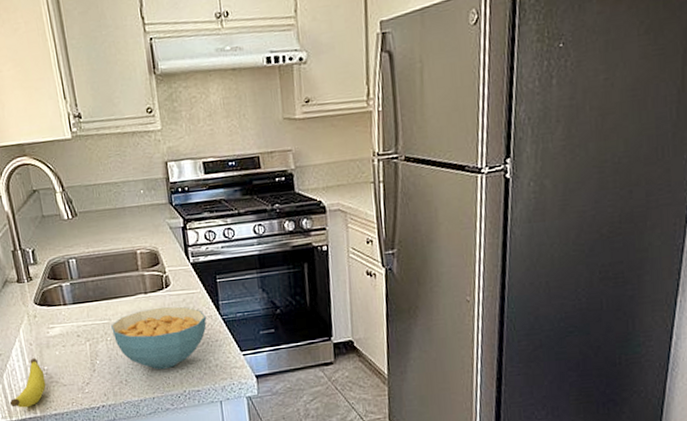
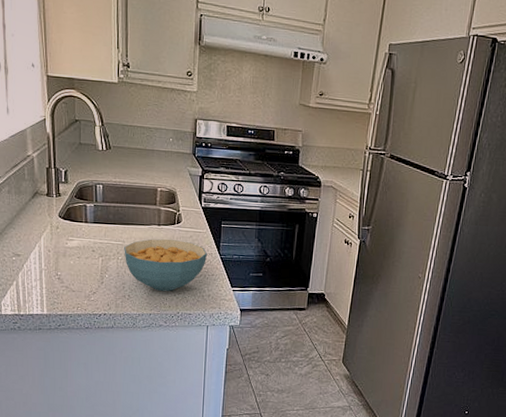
banana: present [9,358,46,408] -> none [20,263,57,305]

